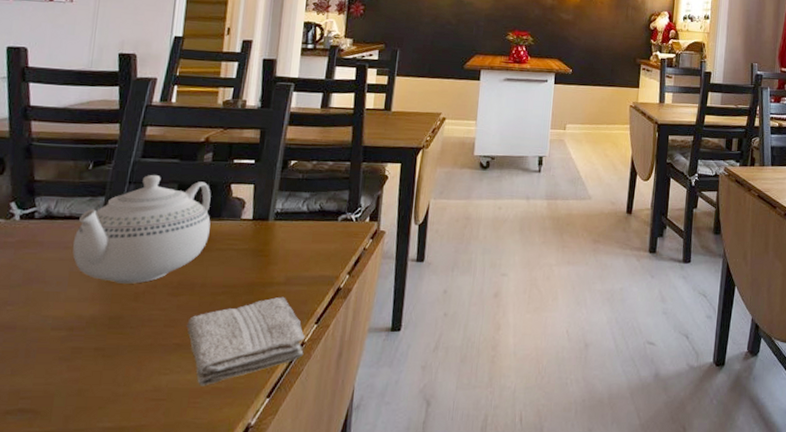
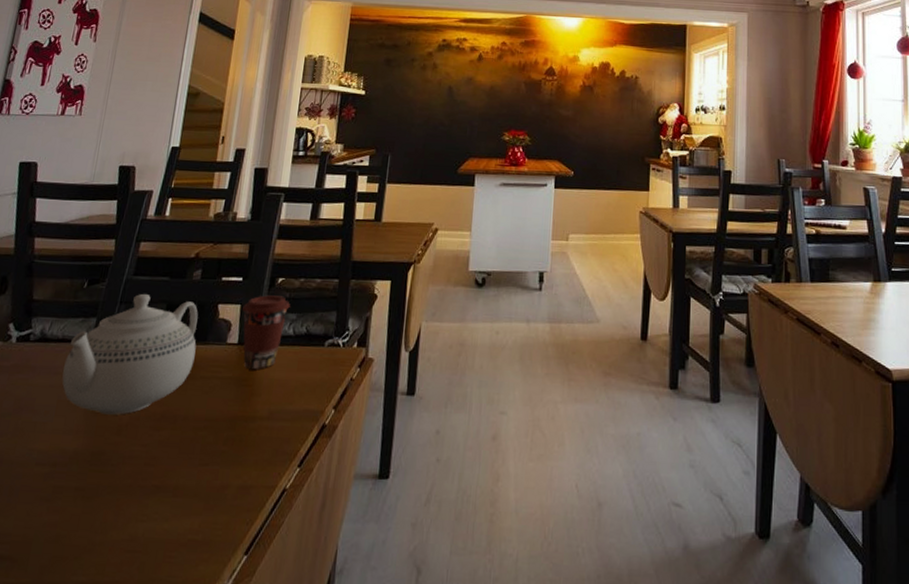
washcloth: present [187,296,304,386] -> none [167,433,286,538]
coffee cup: none [255,176,303,242] -> present [242,295,290,369]

